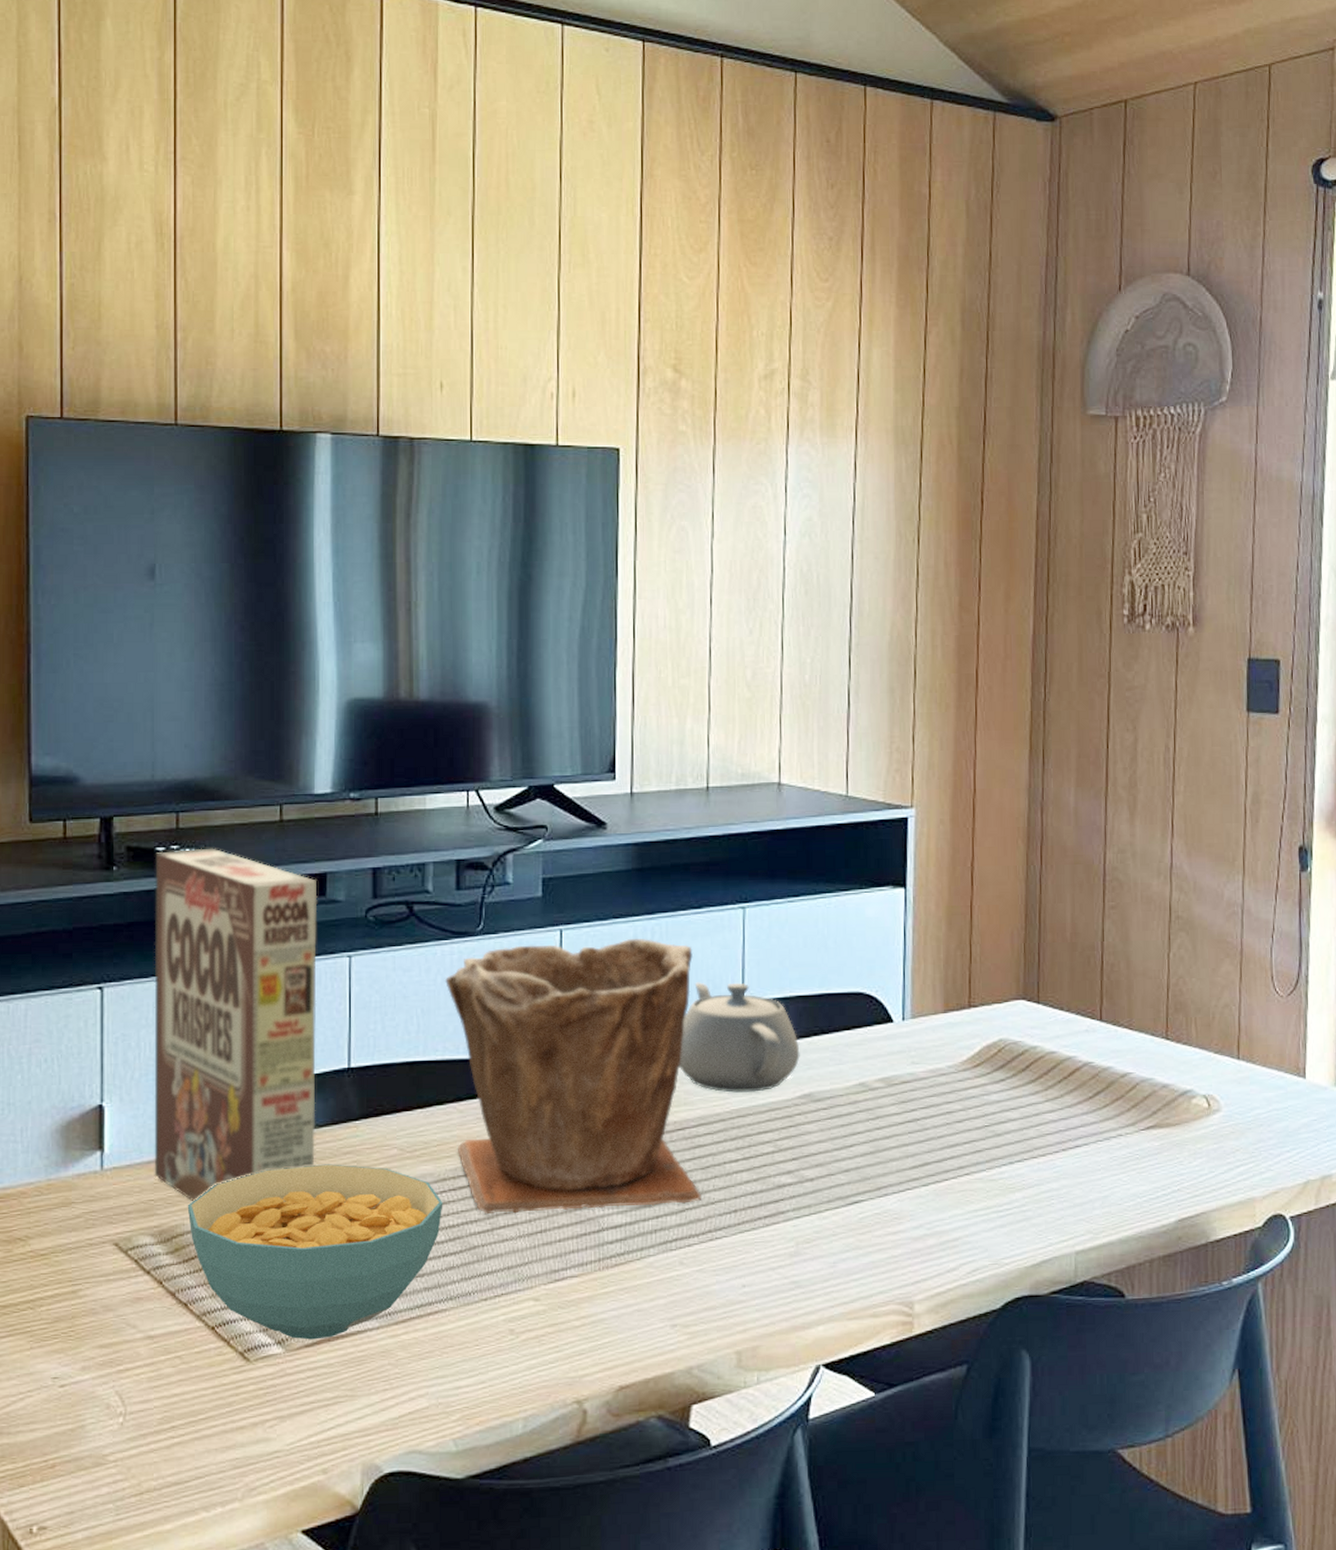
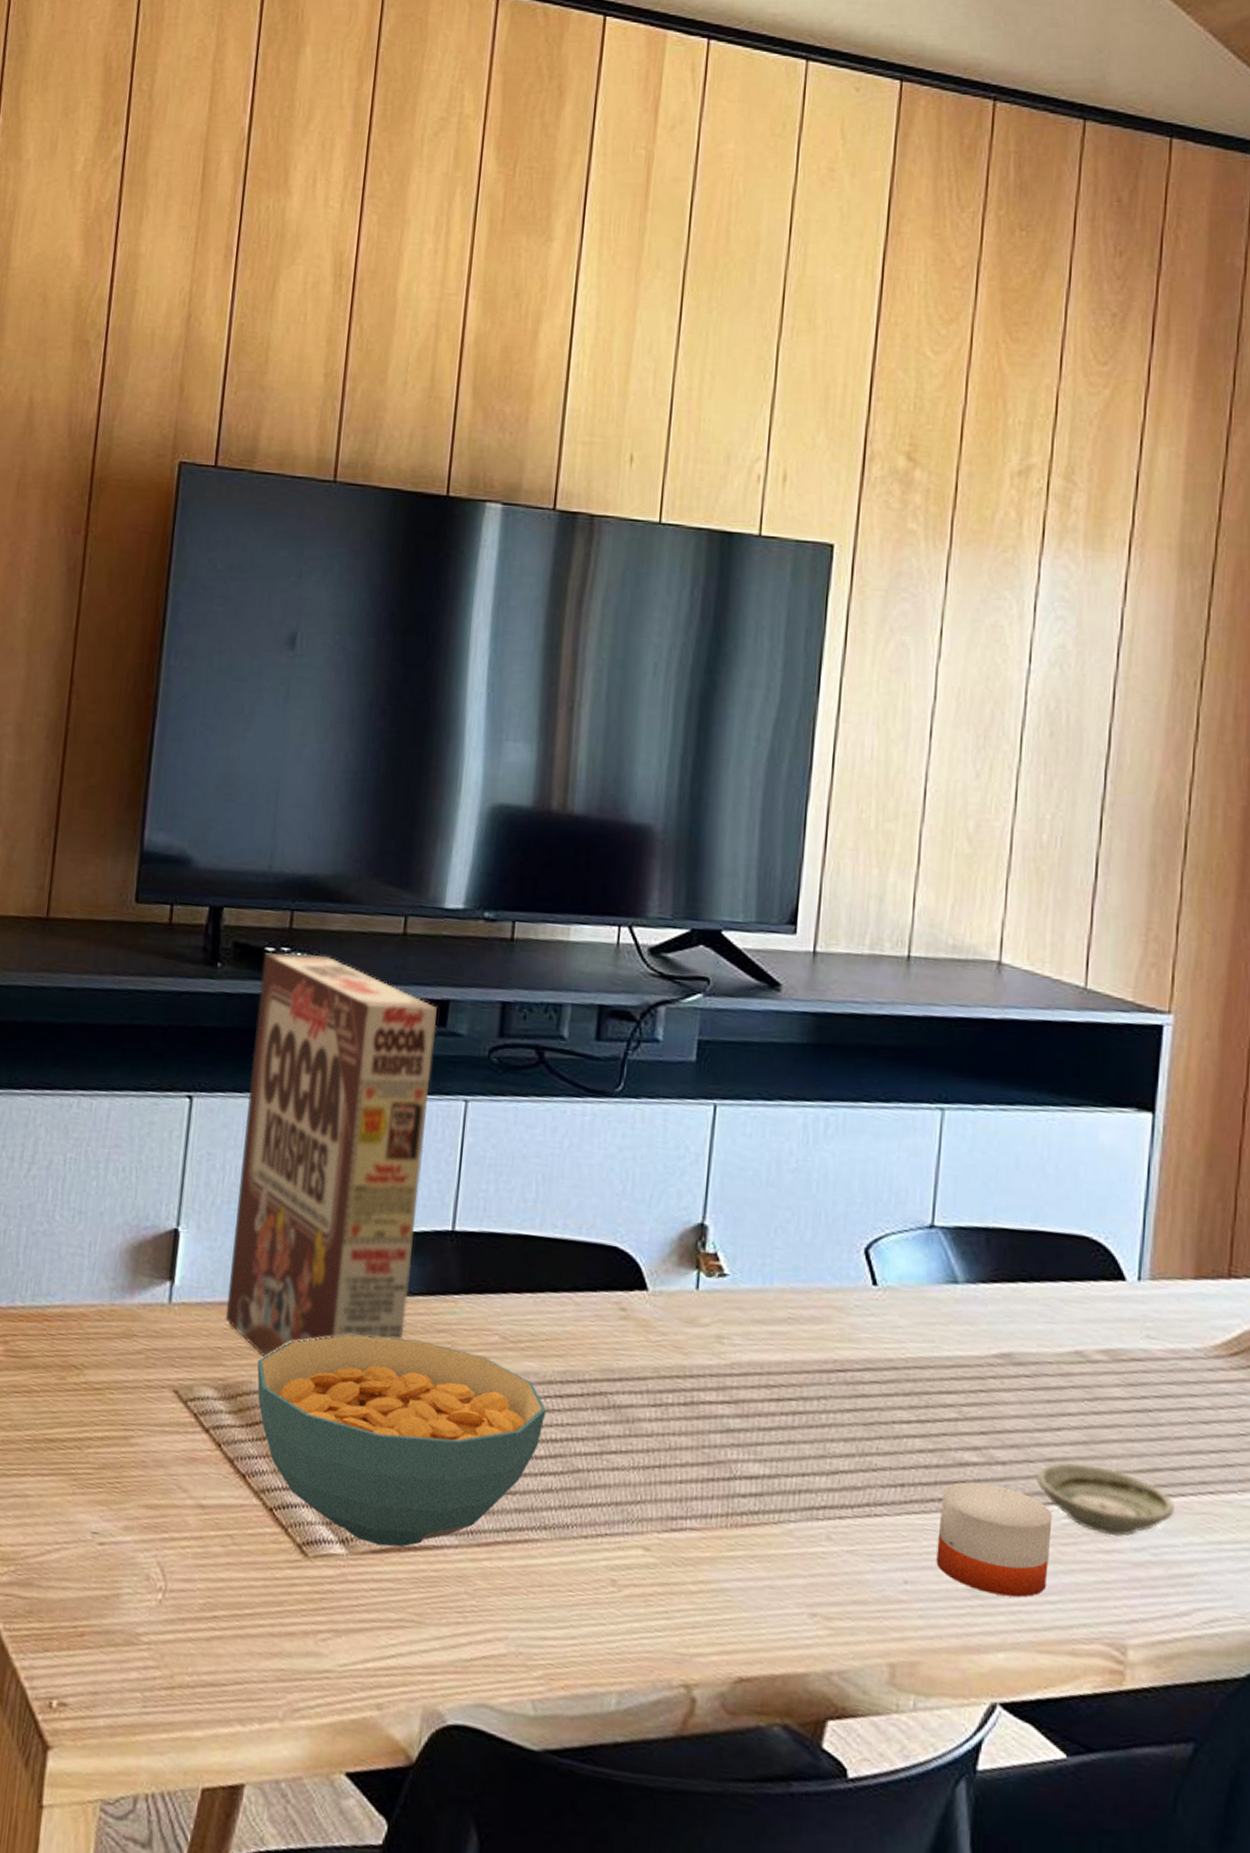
plant pot: present [444,938,702,1215] -> none [568,1115,874,1465]
teapot: present [678,982,800,1093] -> none [845,1192,1001,1341]
candle: none [766,1192,852,1282] -> present [936,1479,1053,1598]
saucer: none [838,1169,942,1221] -> present [1037,1462,1175,1537]

